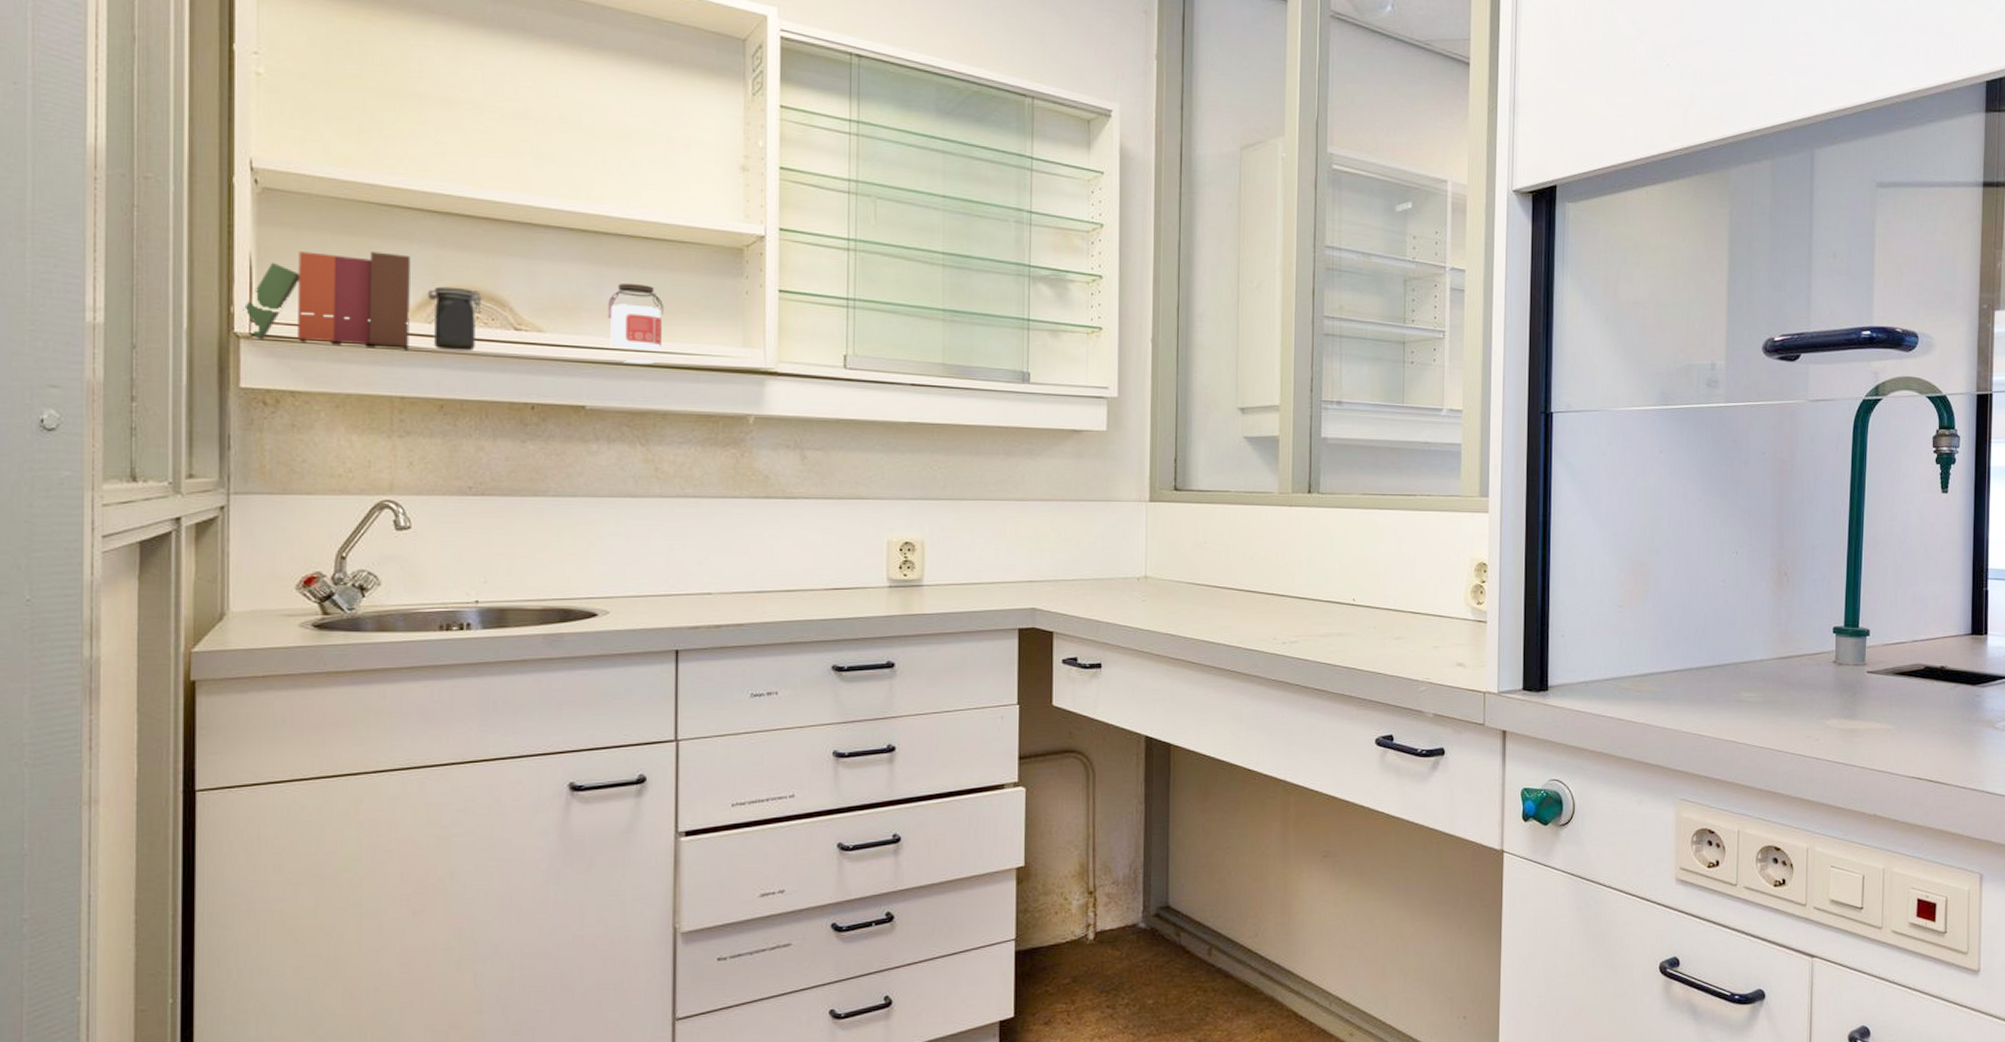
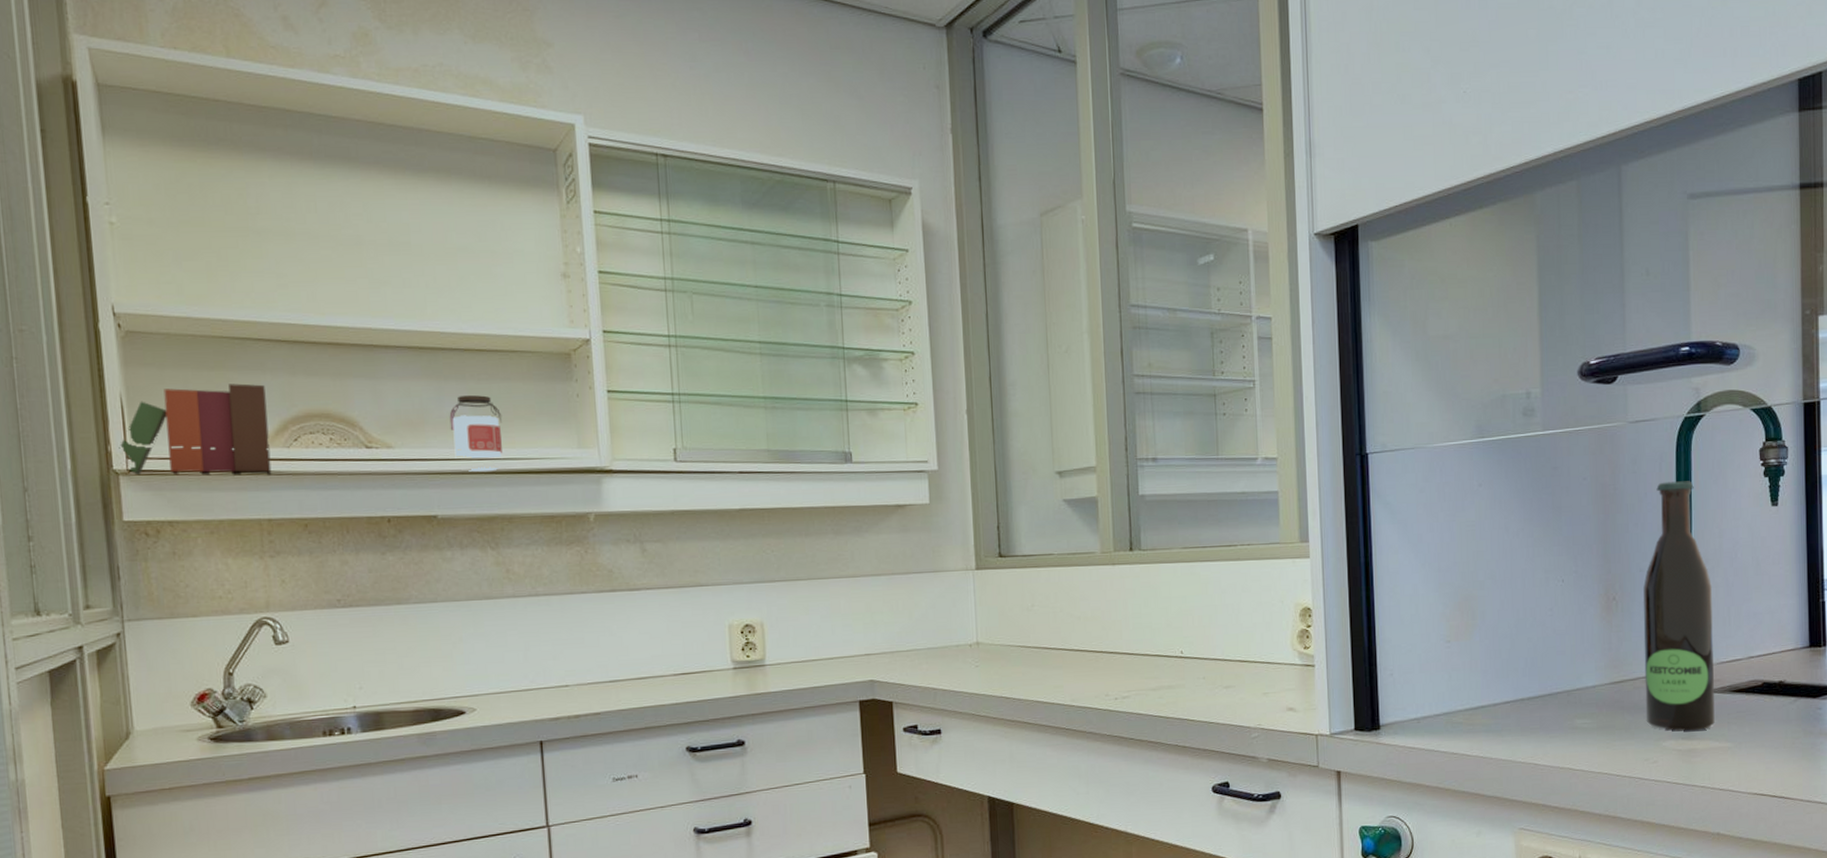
jar: present [427,286,482,352] -> none [283,411,334,473]
bottle: none [1810,462,1882,710] -> present [1643,481,1715,731]

